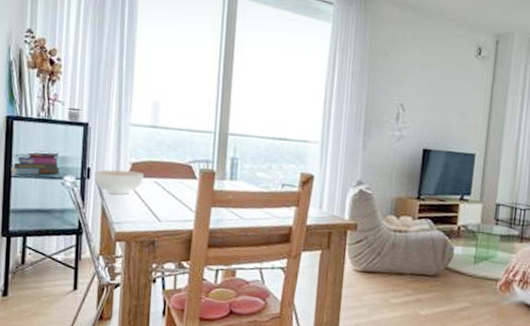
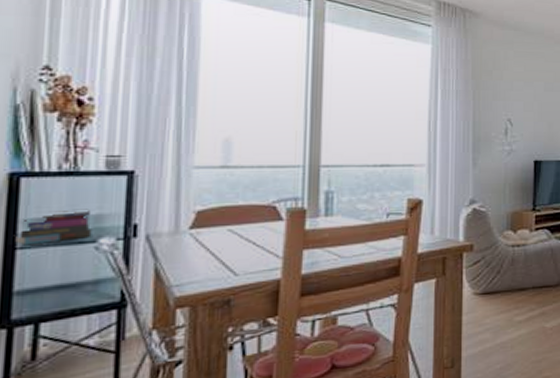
bowl: present [94,169,145,195] -> none [143,220,214,252]

